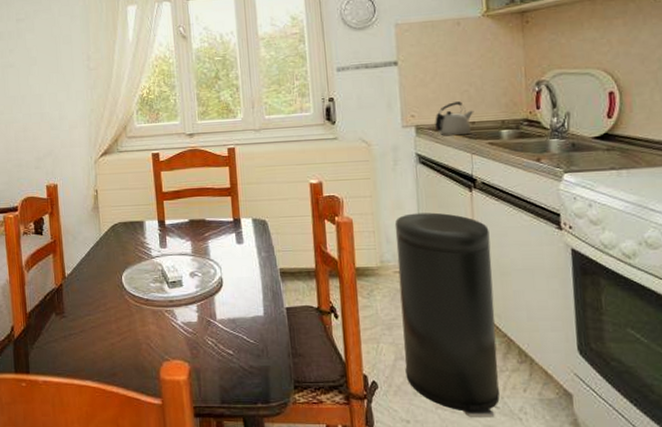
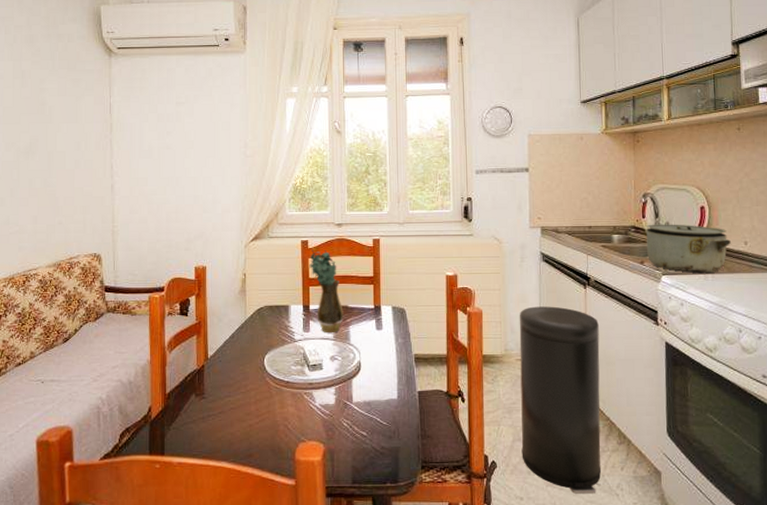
vase: none [162,162,201,249] -> present [309,249,344,334]
kettle: present [435,101,474,136] -> none [558,207,591,238]
cooking pot: none [541,113,650,169] -> present [645,224,731,273]

